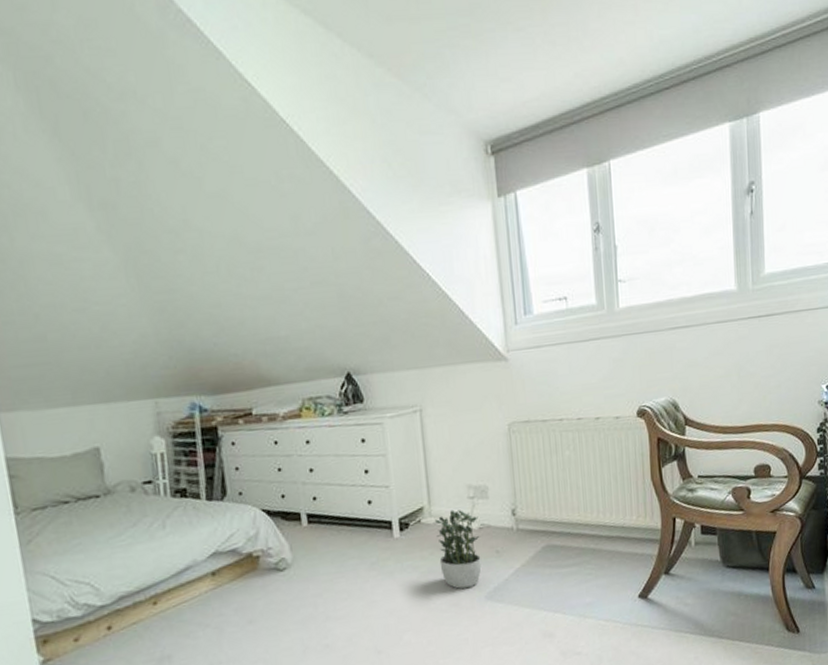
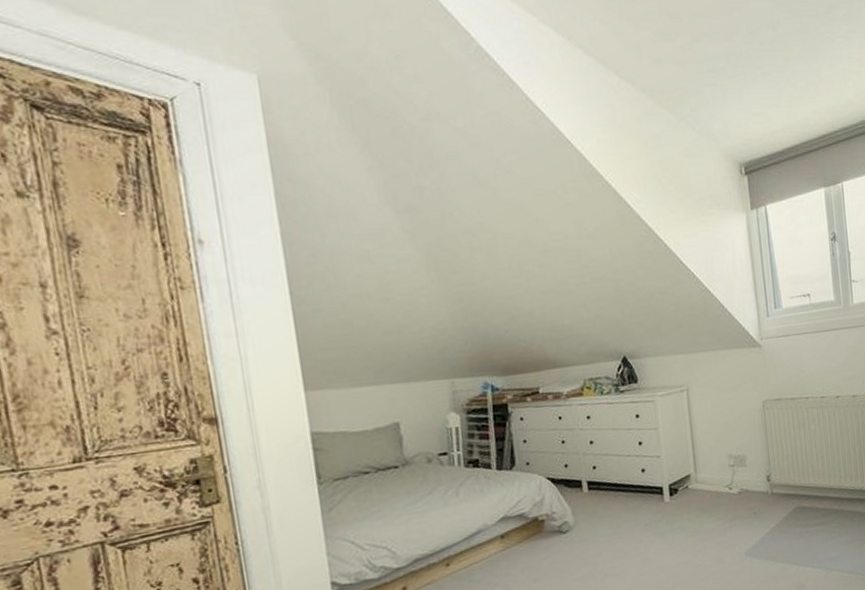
potted plant: present [433,509,482,589] -> none [698,476,742,547]

